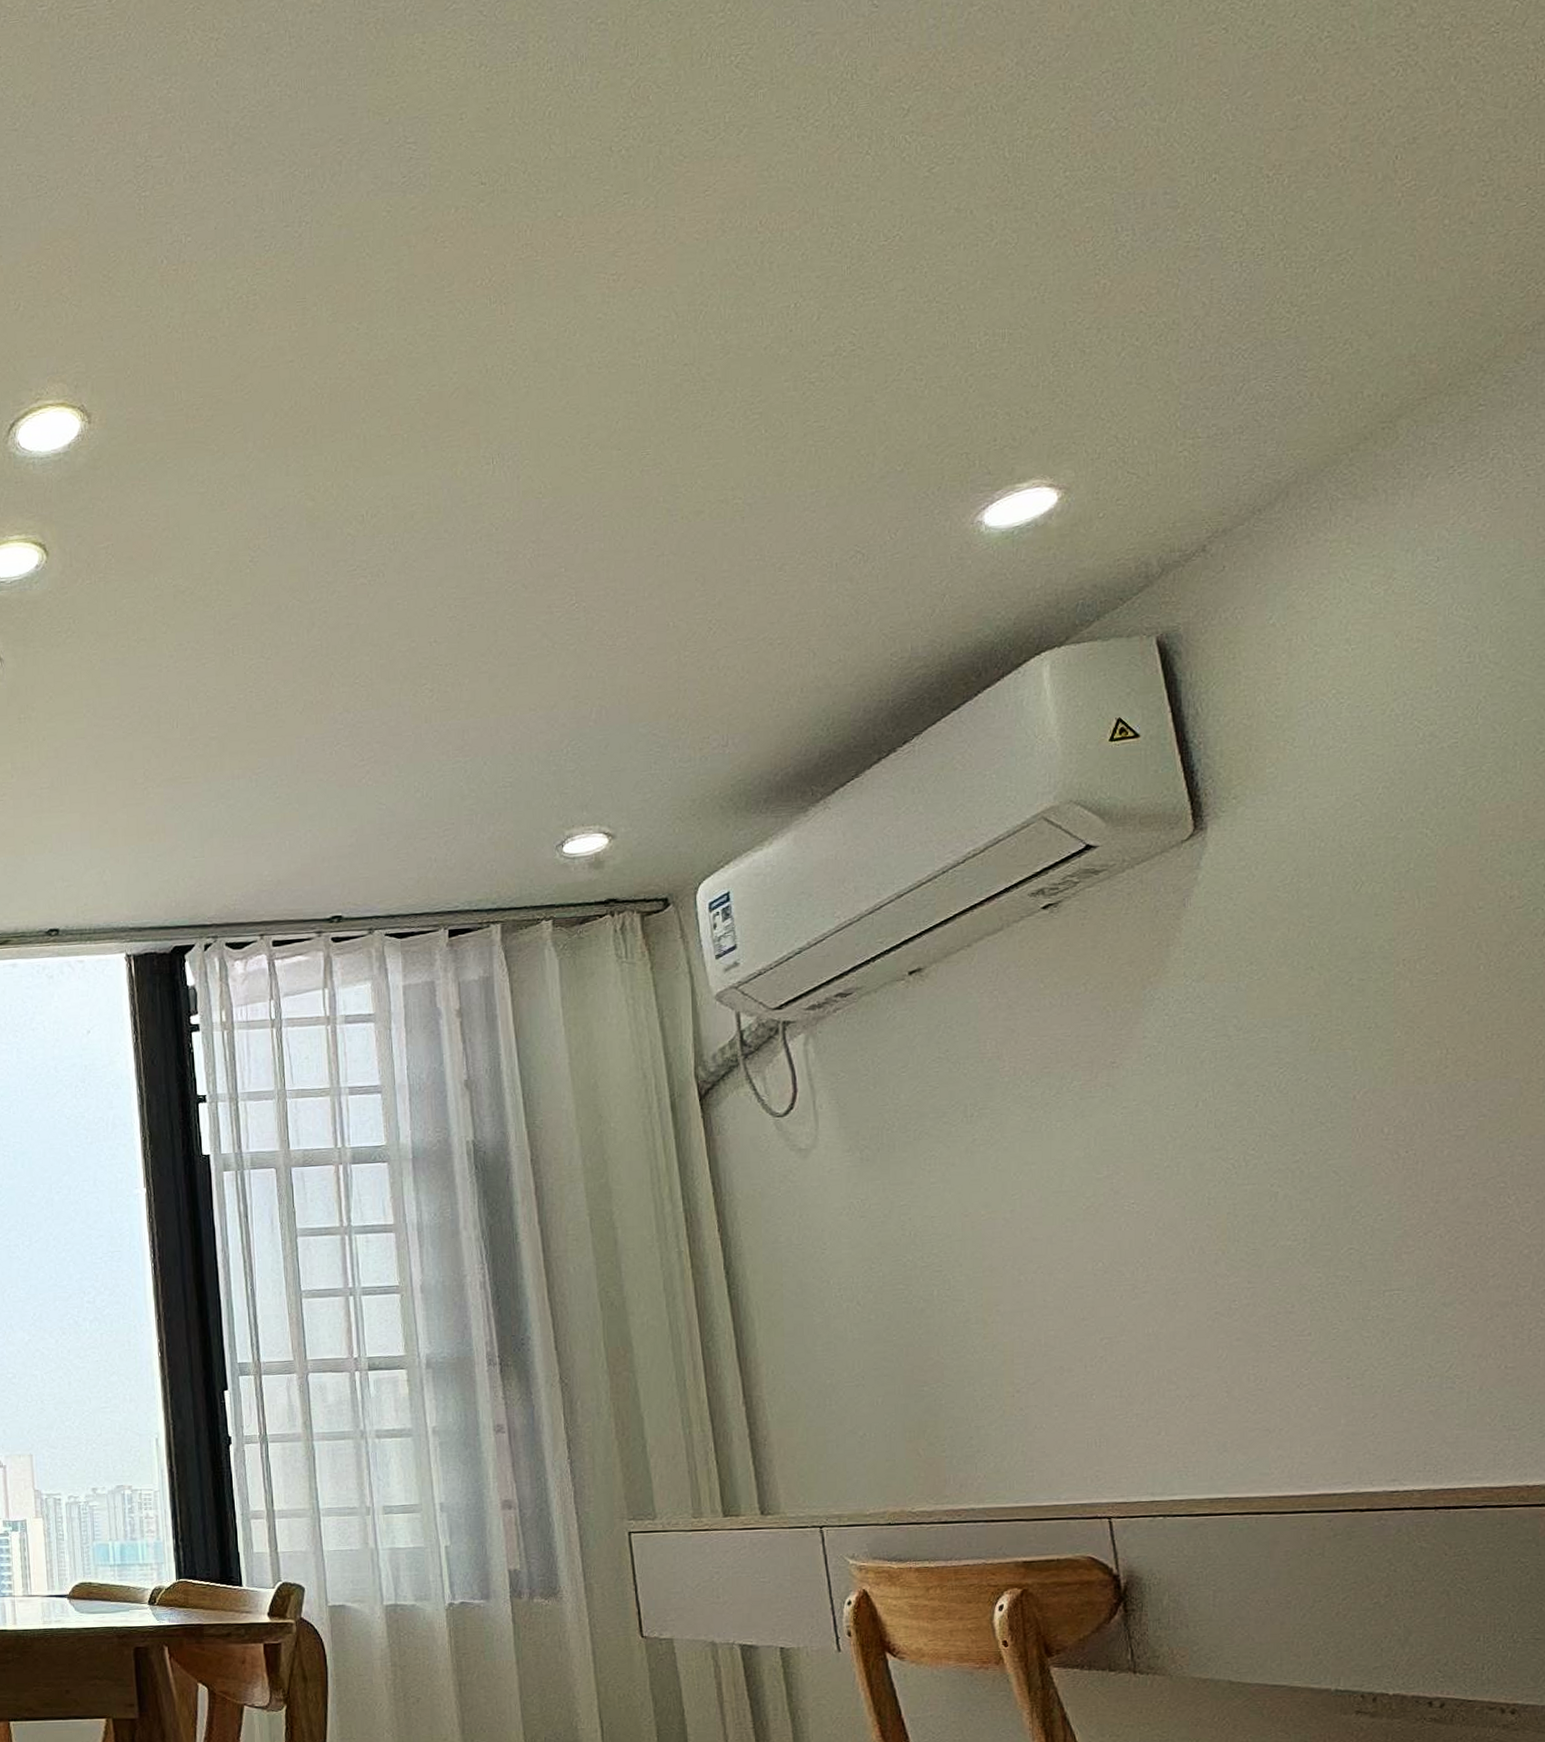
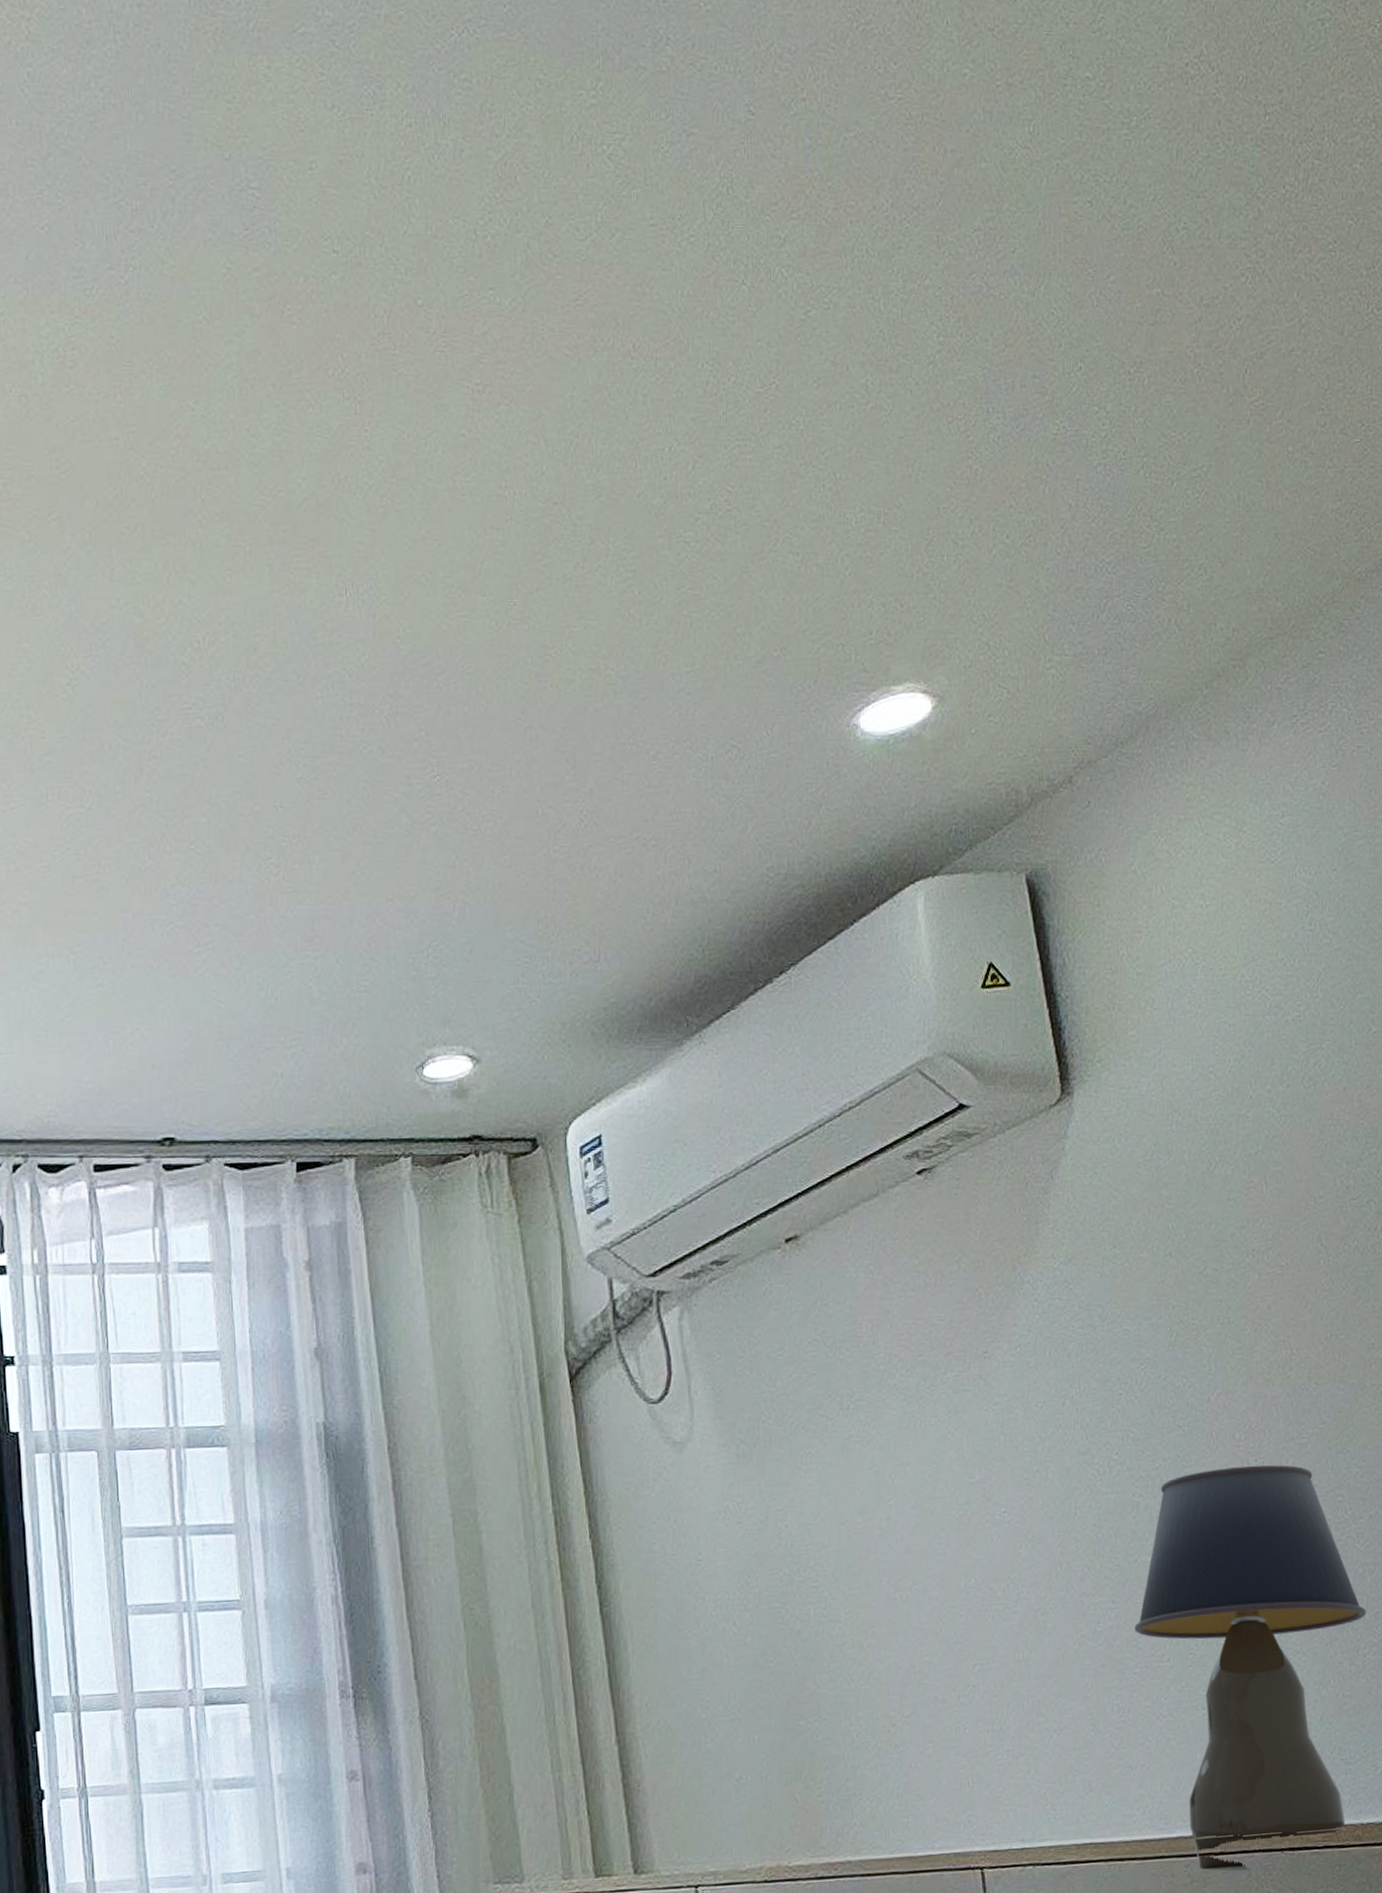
table lamp: none [1272,1155,1533,1527] -> present [1134,1465,1367,1872]

